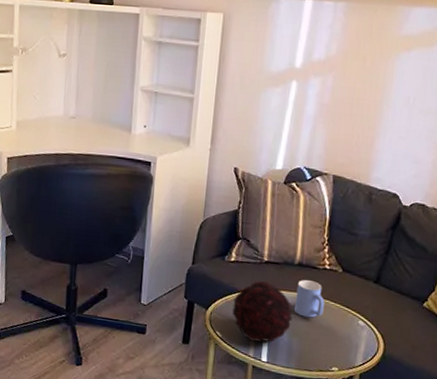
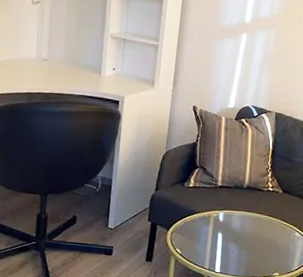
decorative orb: present [232,281,293,342] -> none [190,203,242,256]
mug: present [293,280,325,318] -> none [242,201,268,233]

